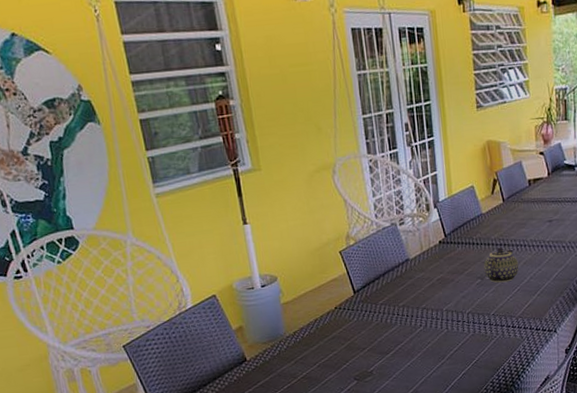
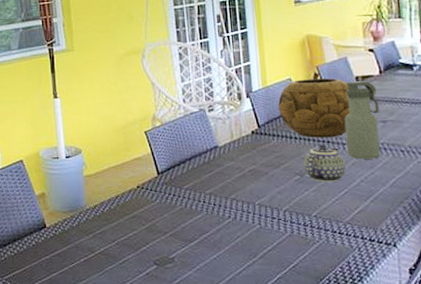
decorative bowl: none [462,183,523,243] -> present [277,78,350,138]
water bottle: none [518,183,547,258] -> present [344,81,381,159]

